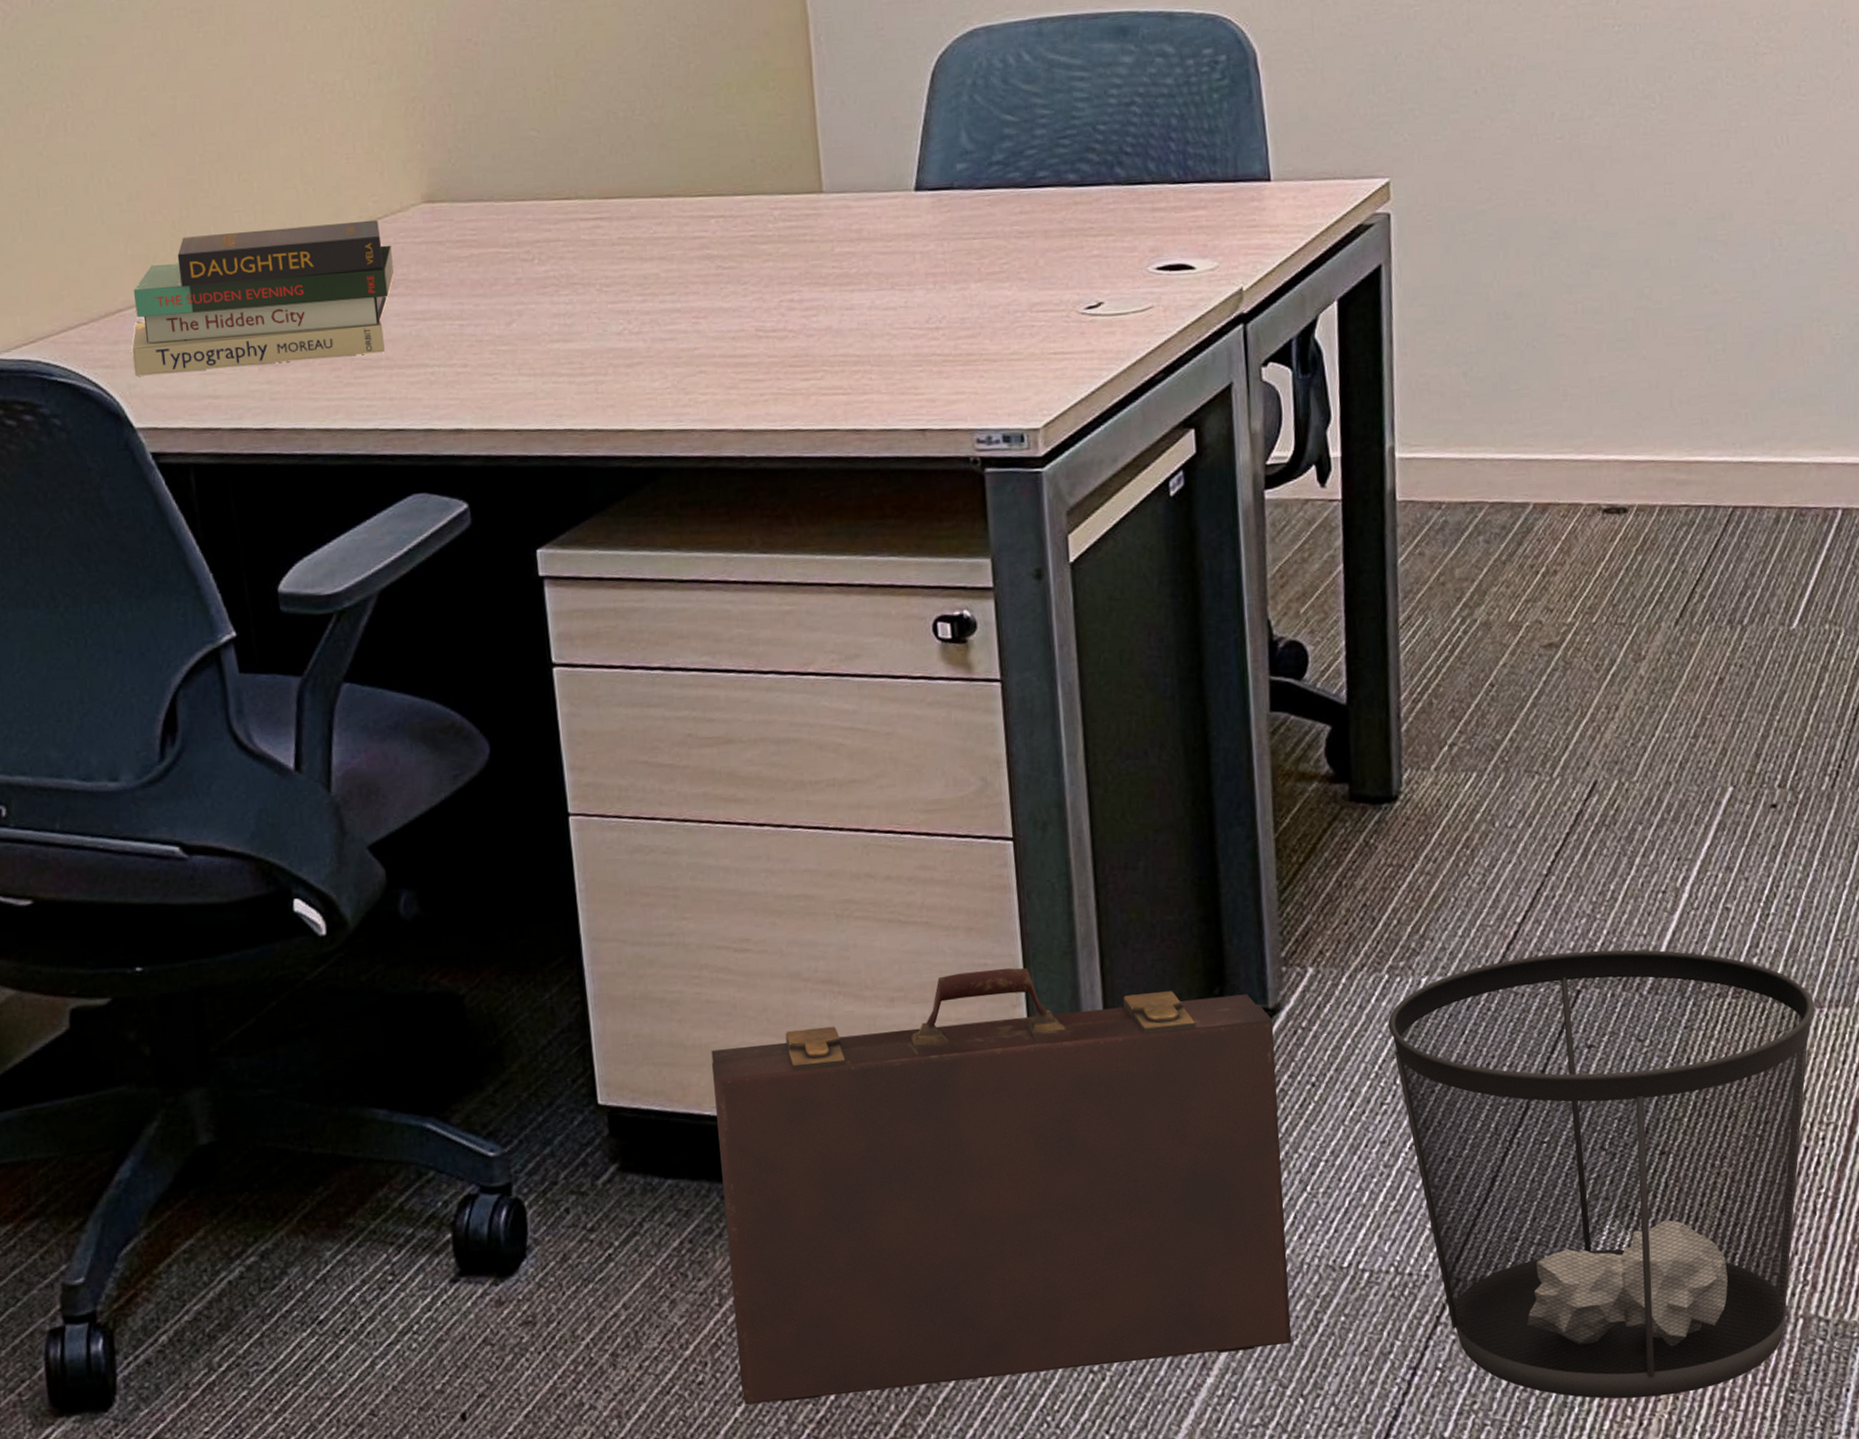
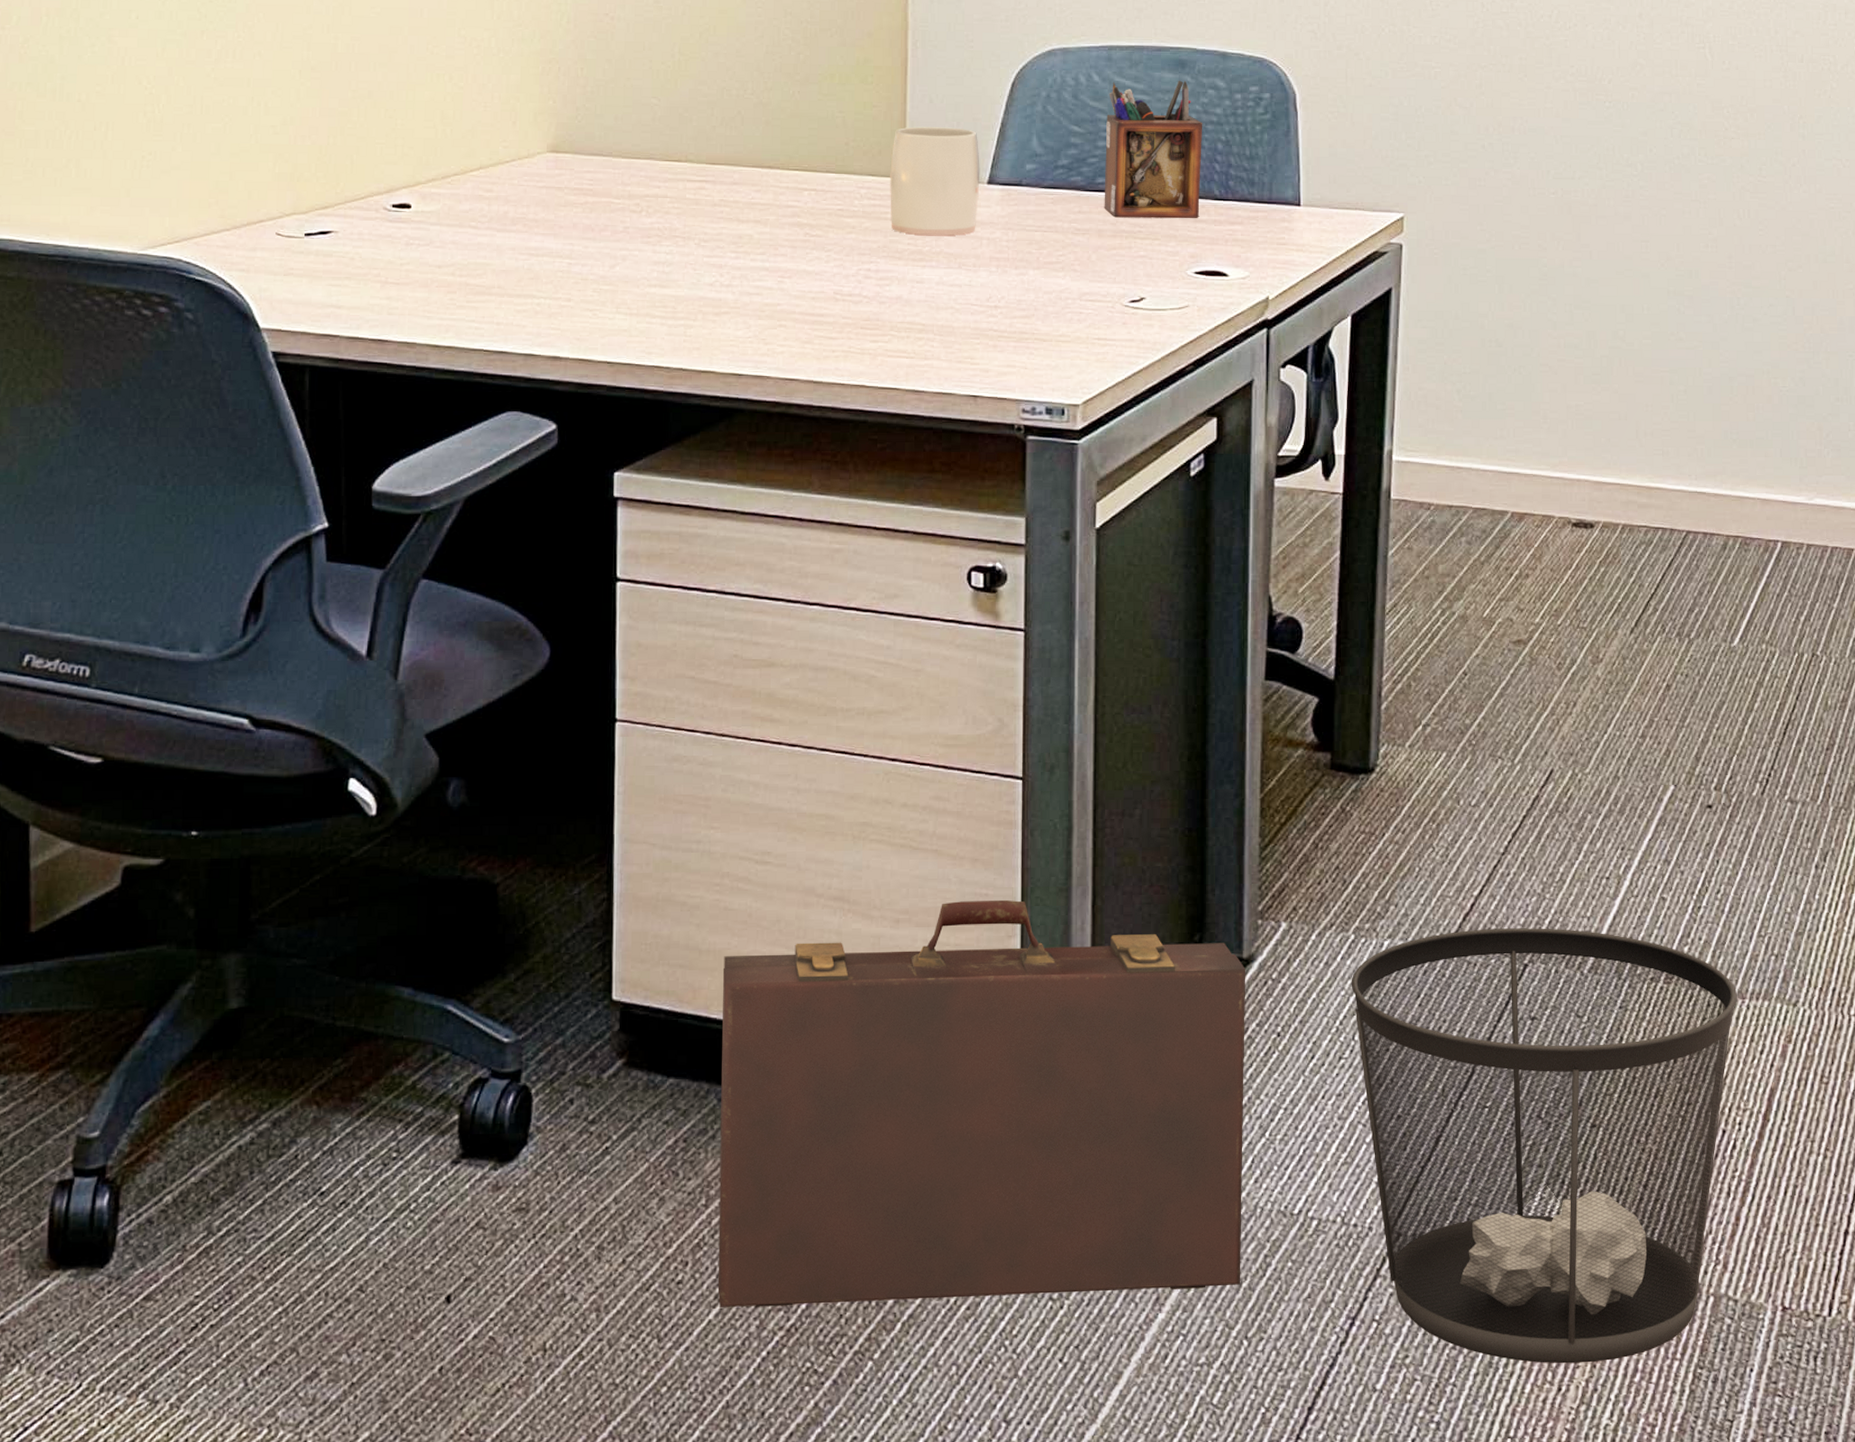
books: present [132,219,395,377] -> none [267,161,515,282]
mug: none [803,130,907,256] -> present [890,126,980,236]
desk organizer: none [1042,49,1157,215] -> present [1104,80,1203,219]

